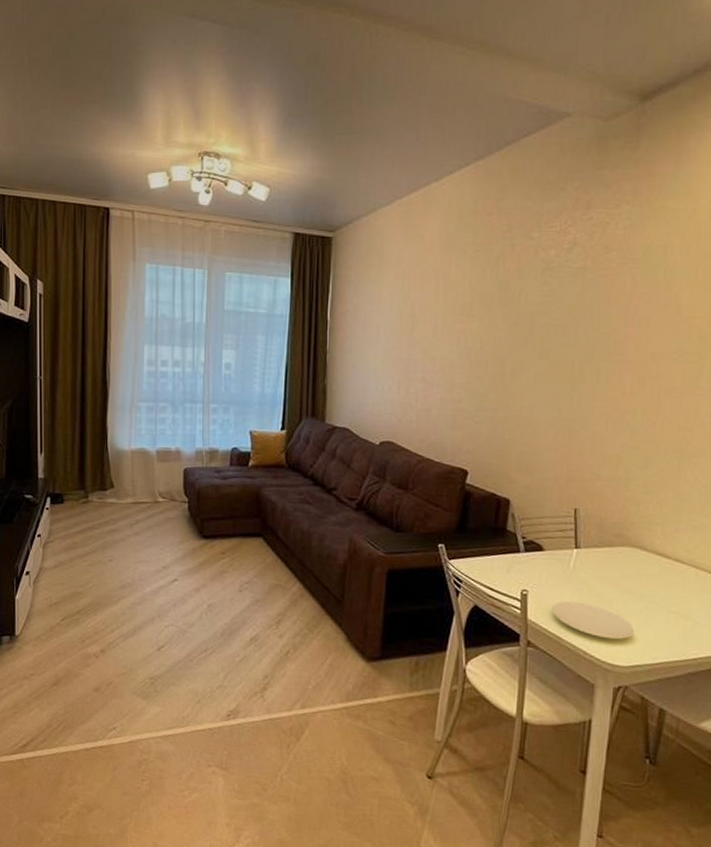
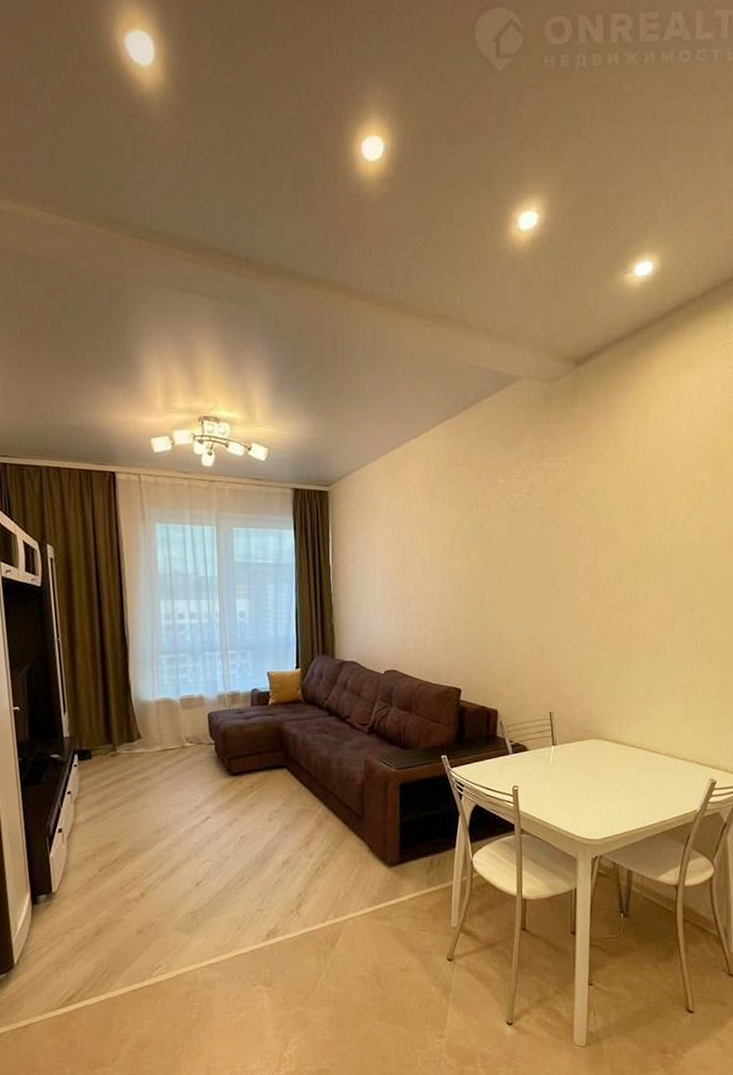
plate: present [552,601,634,640] -> none [539,790,603,819]

